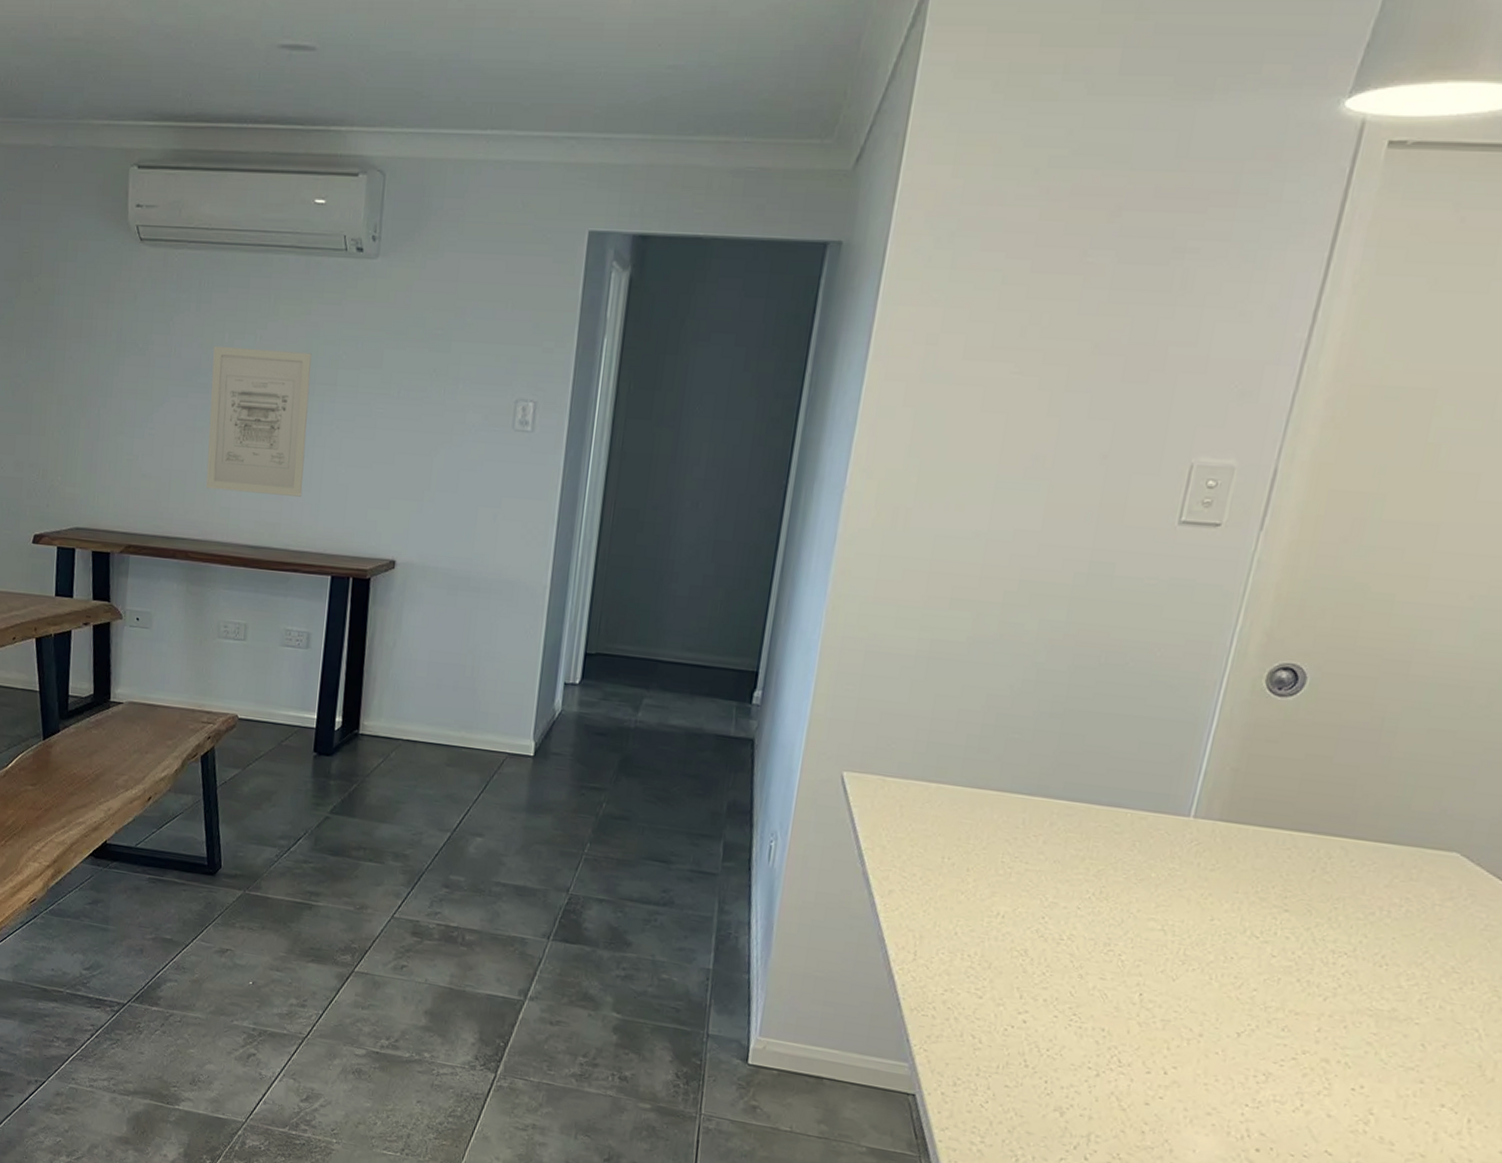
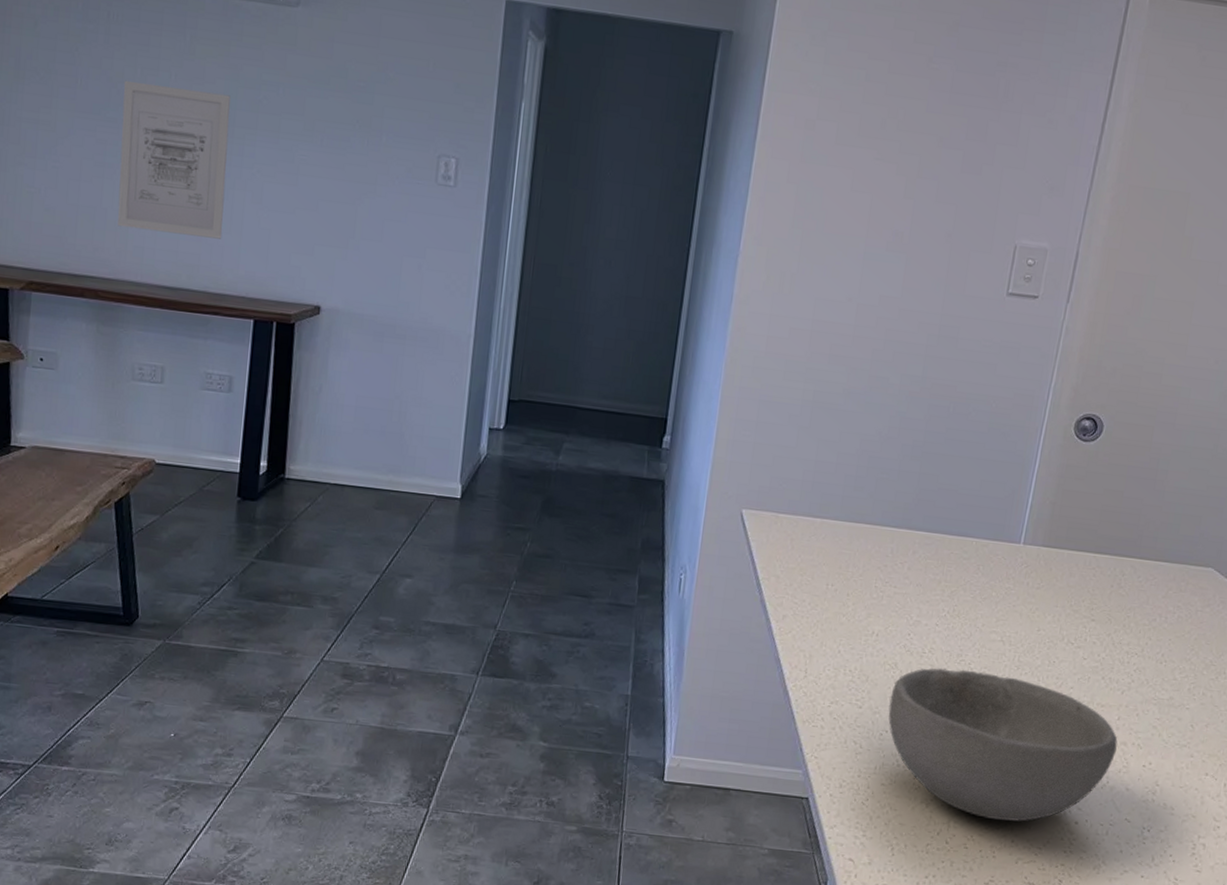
bowl: none [1015,957,1317,1143] -> present [888,667,1118,822]

